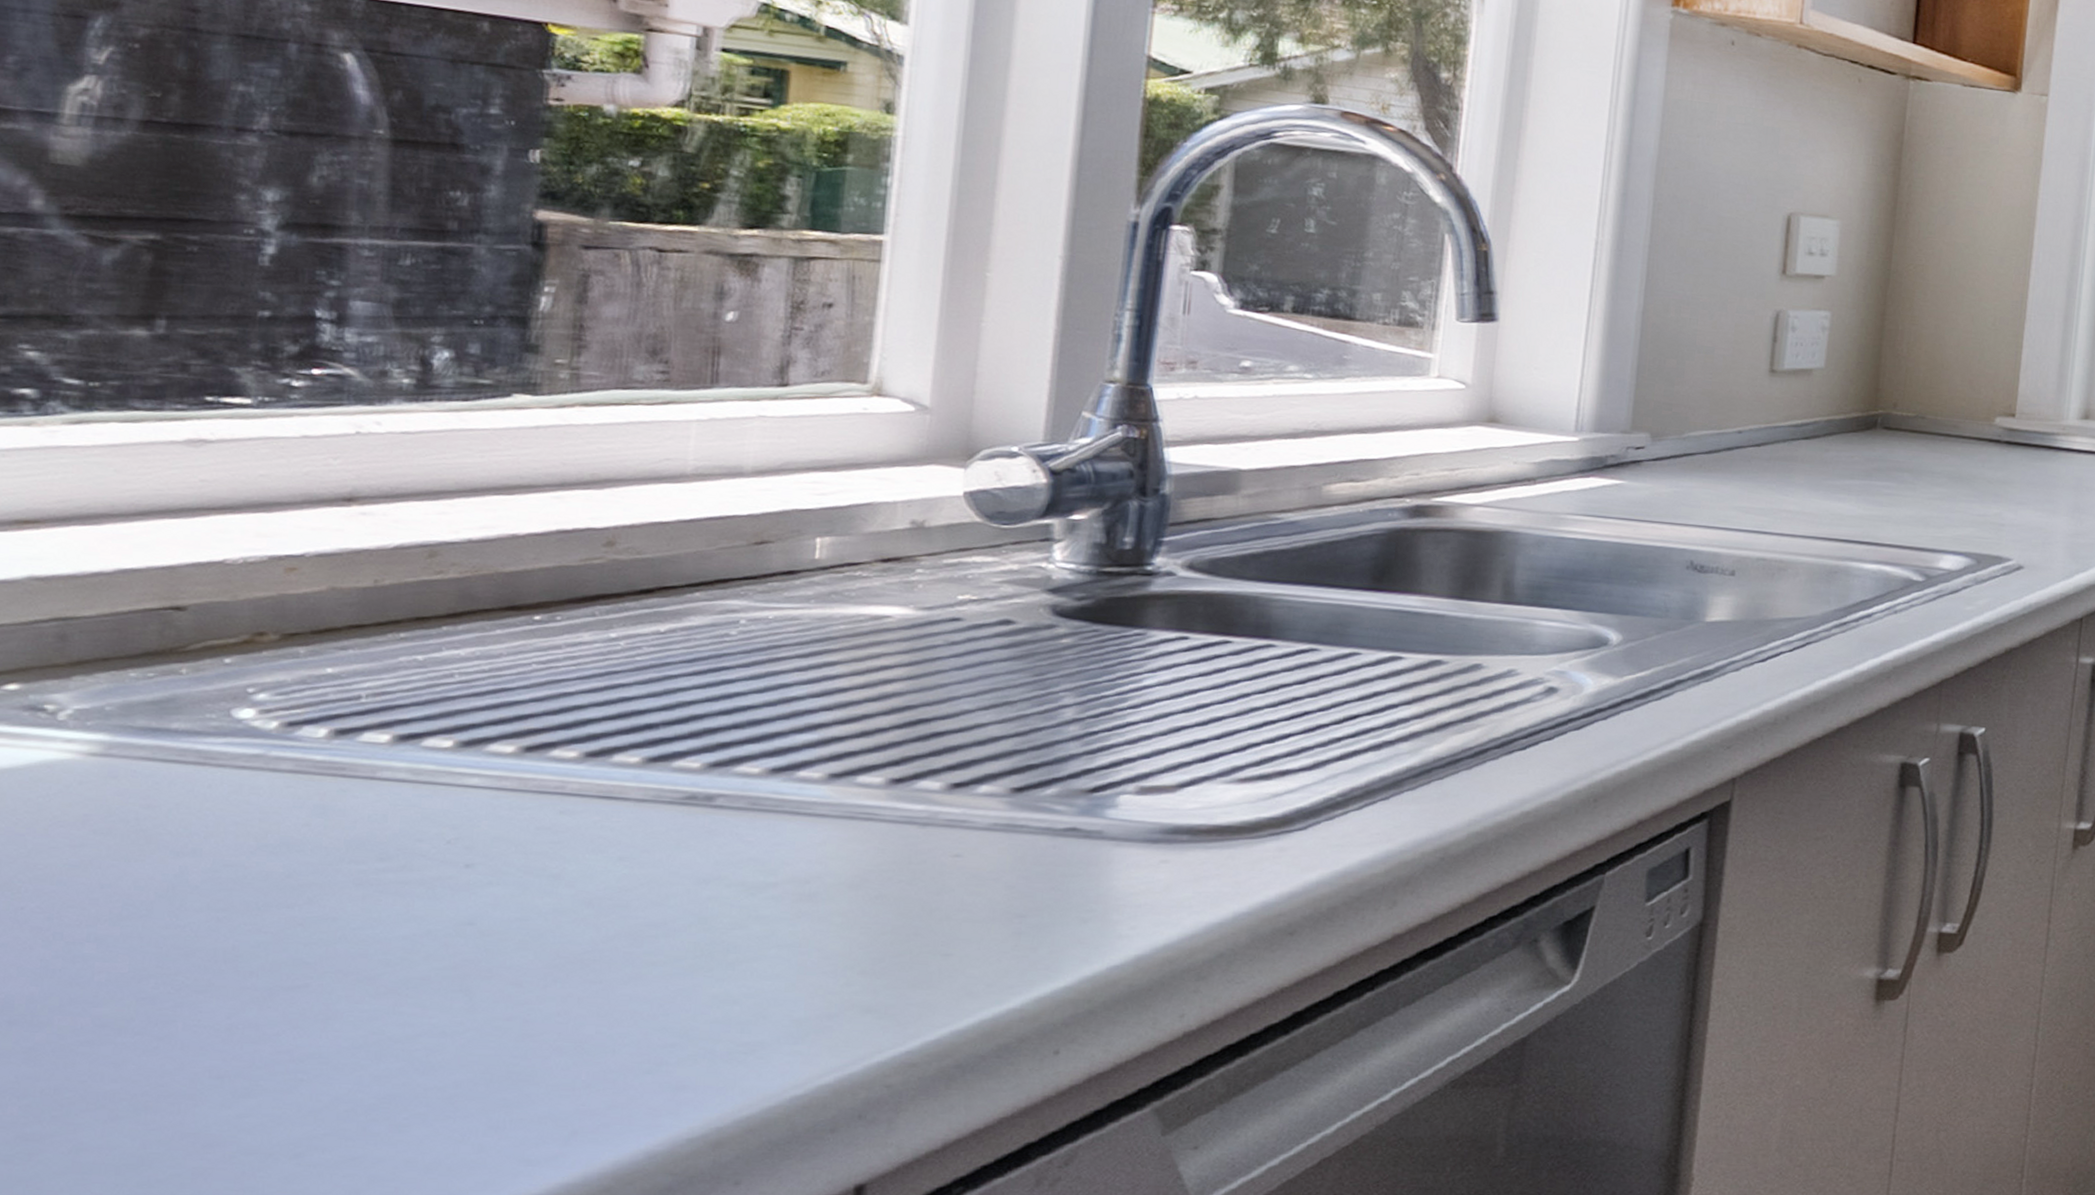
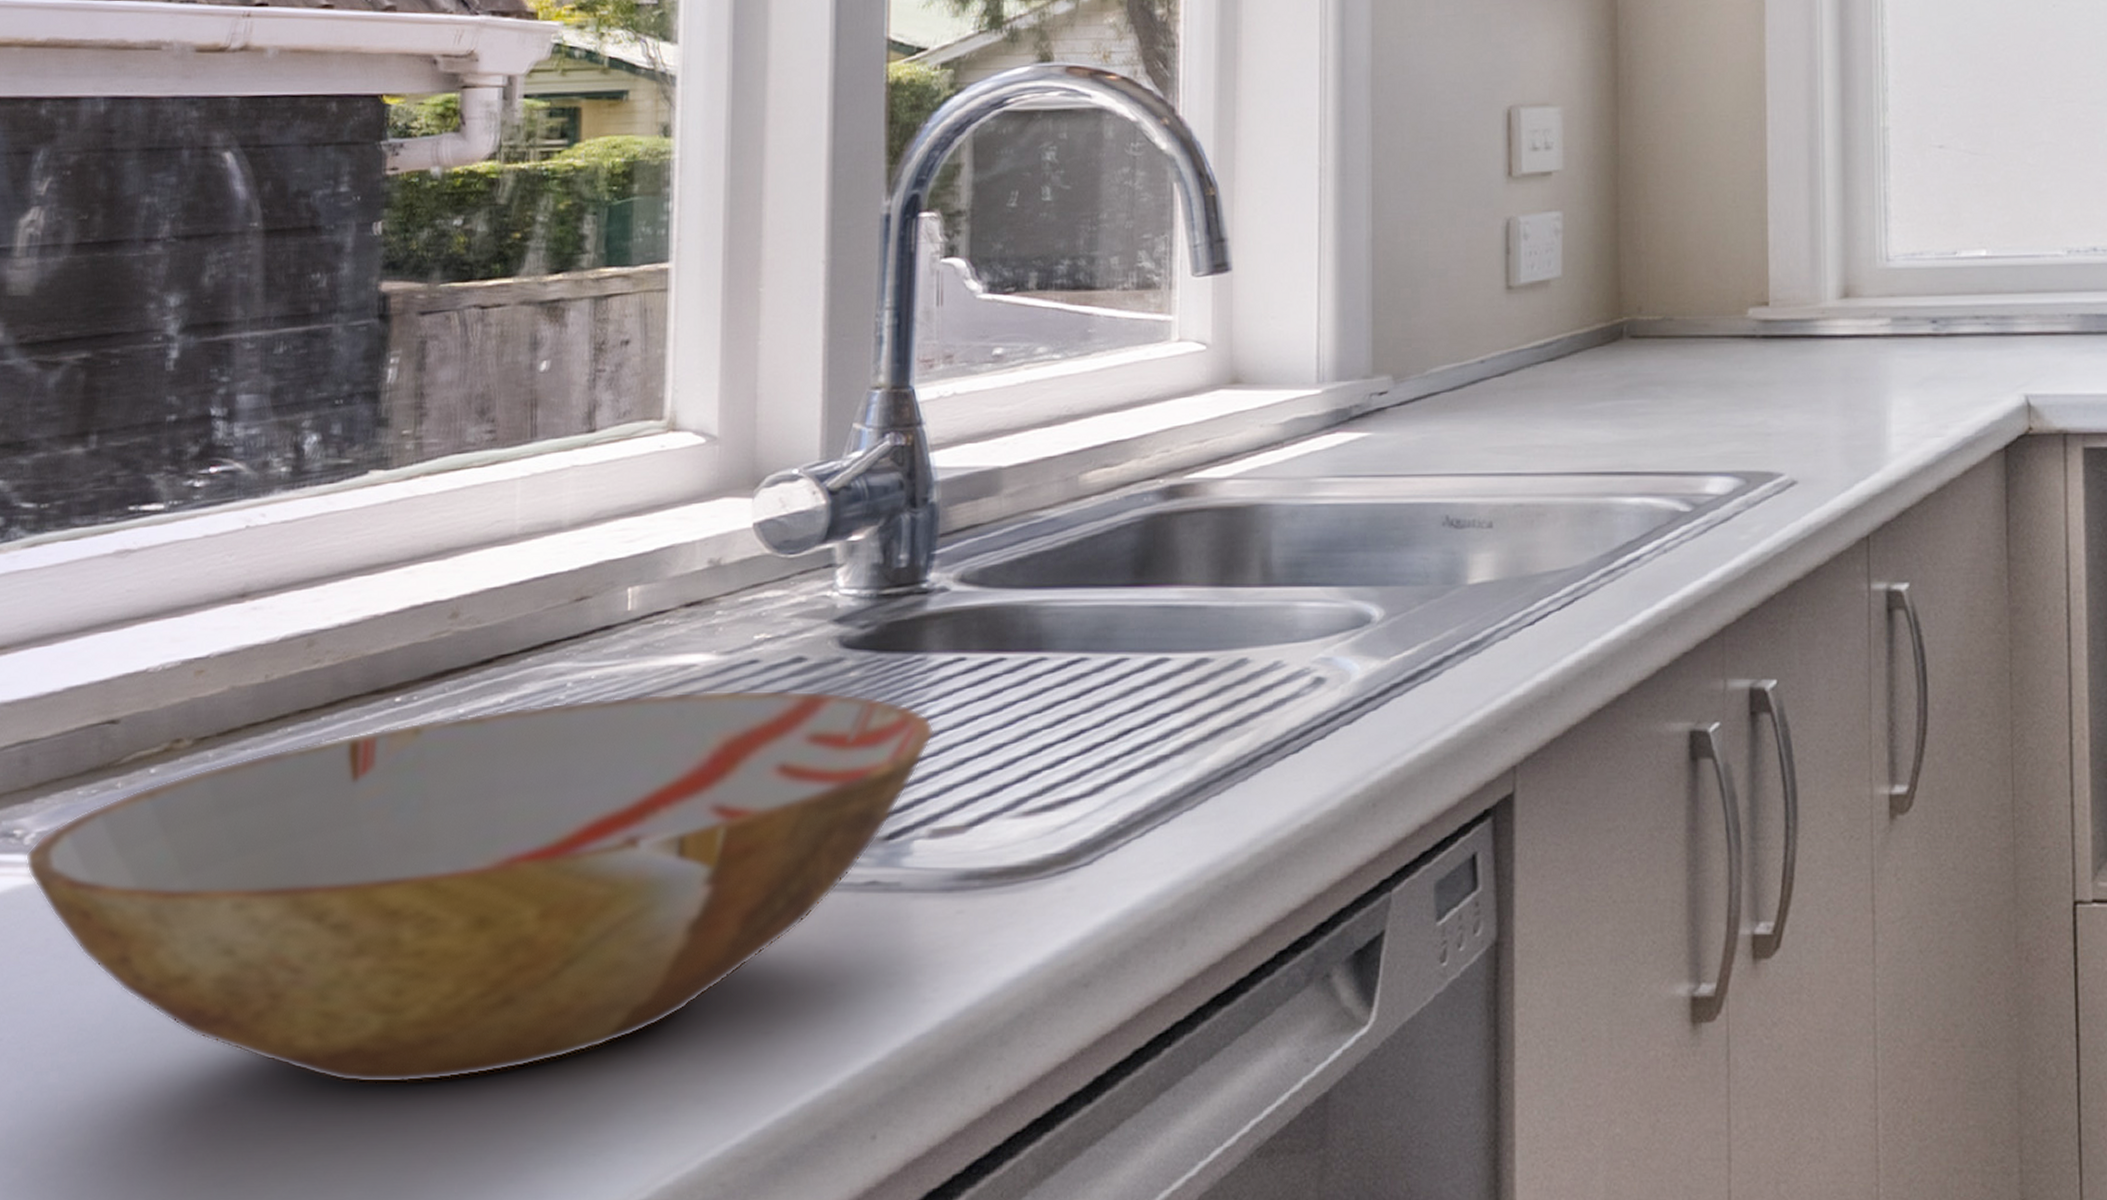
bowl: none [58,637,1150,978] -> present [25,689,935,1084]

